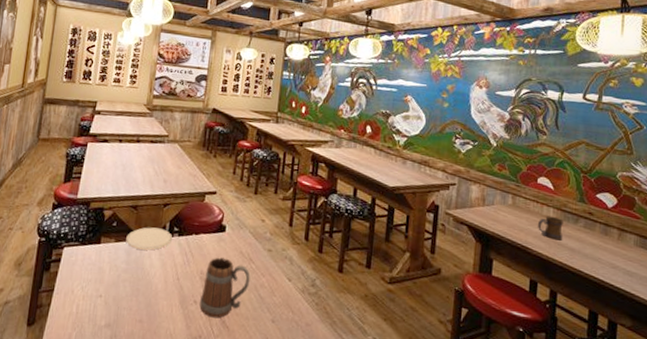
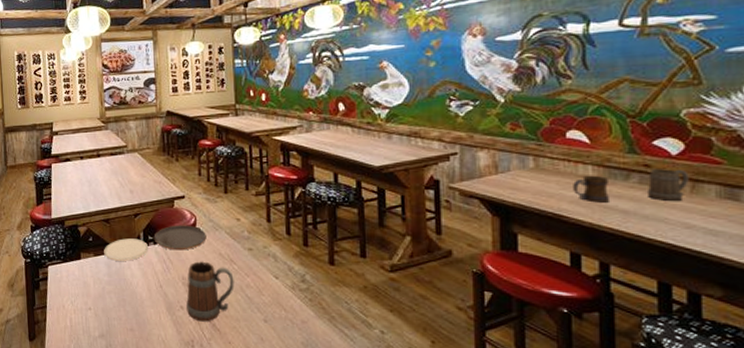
plate: none [179,219,231,245] -> present [153,225,207,251]
beer mug: none [588,217,618,246] -> present [646,169,689,202]

